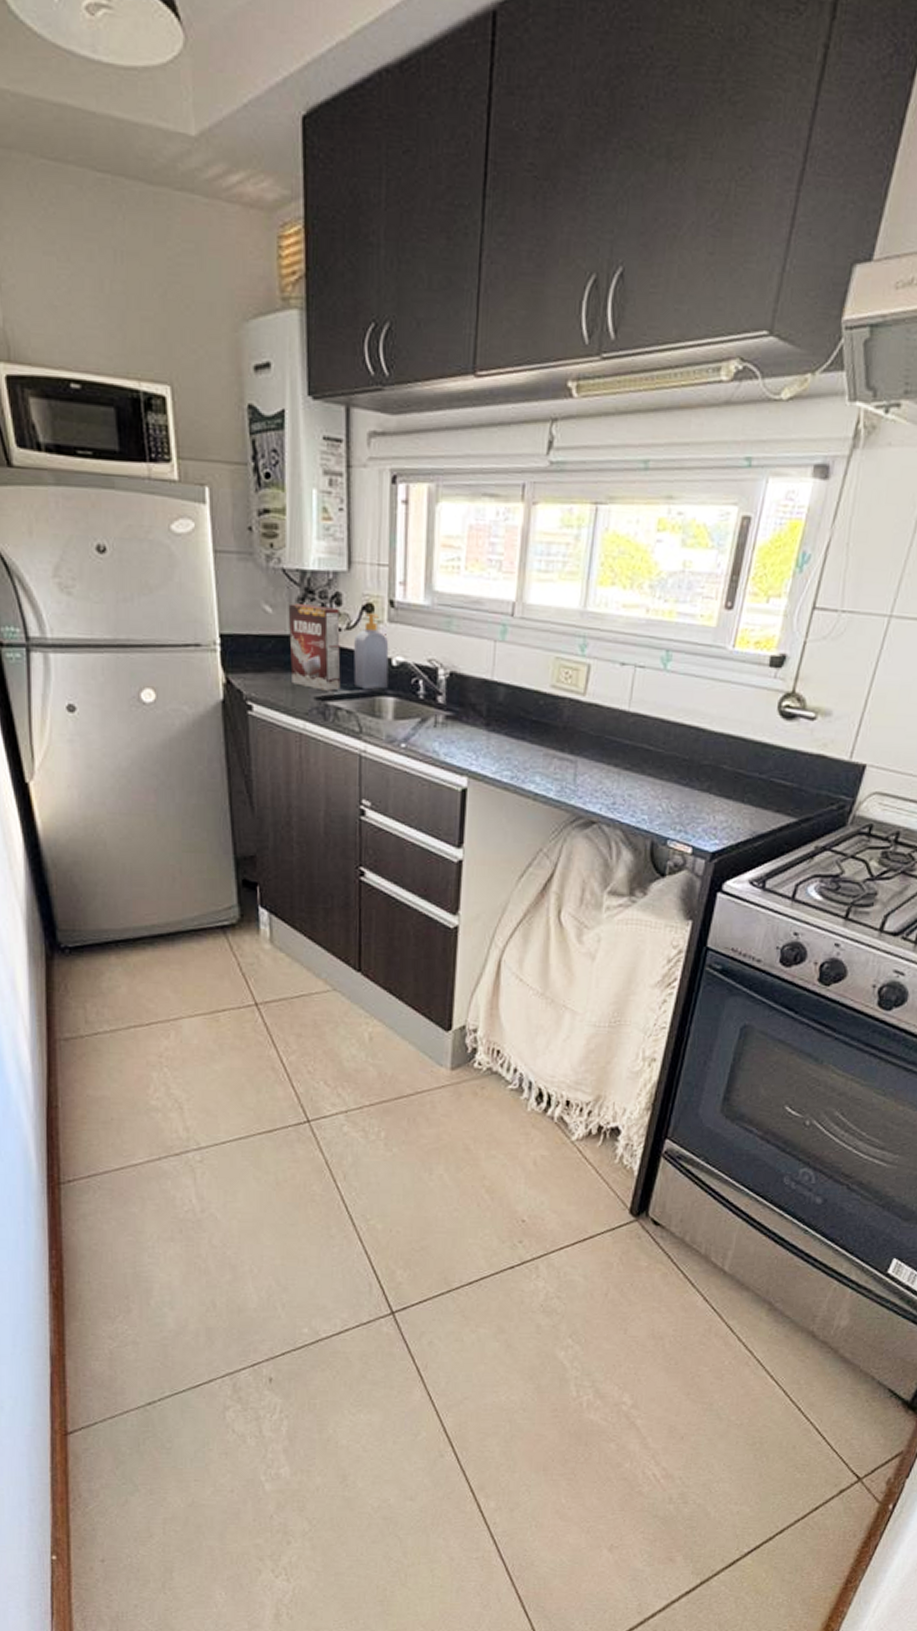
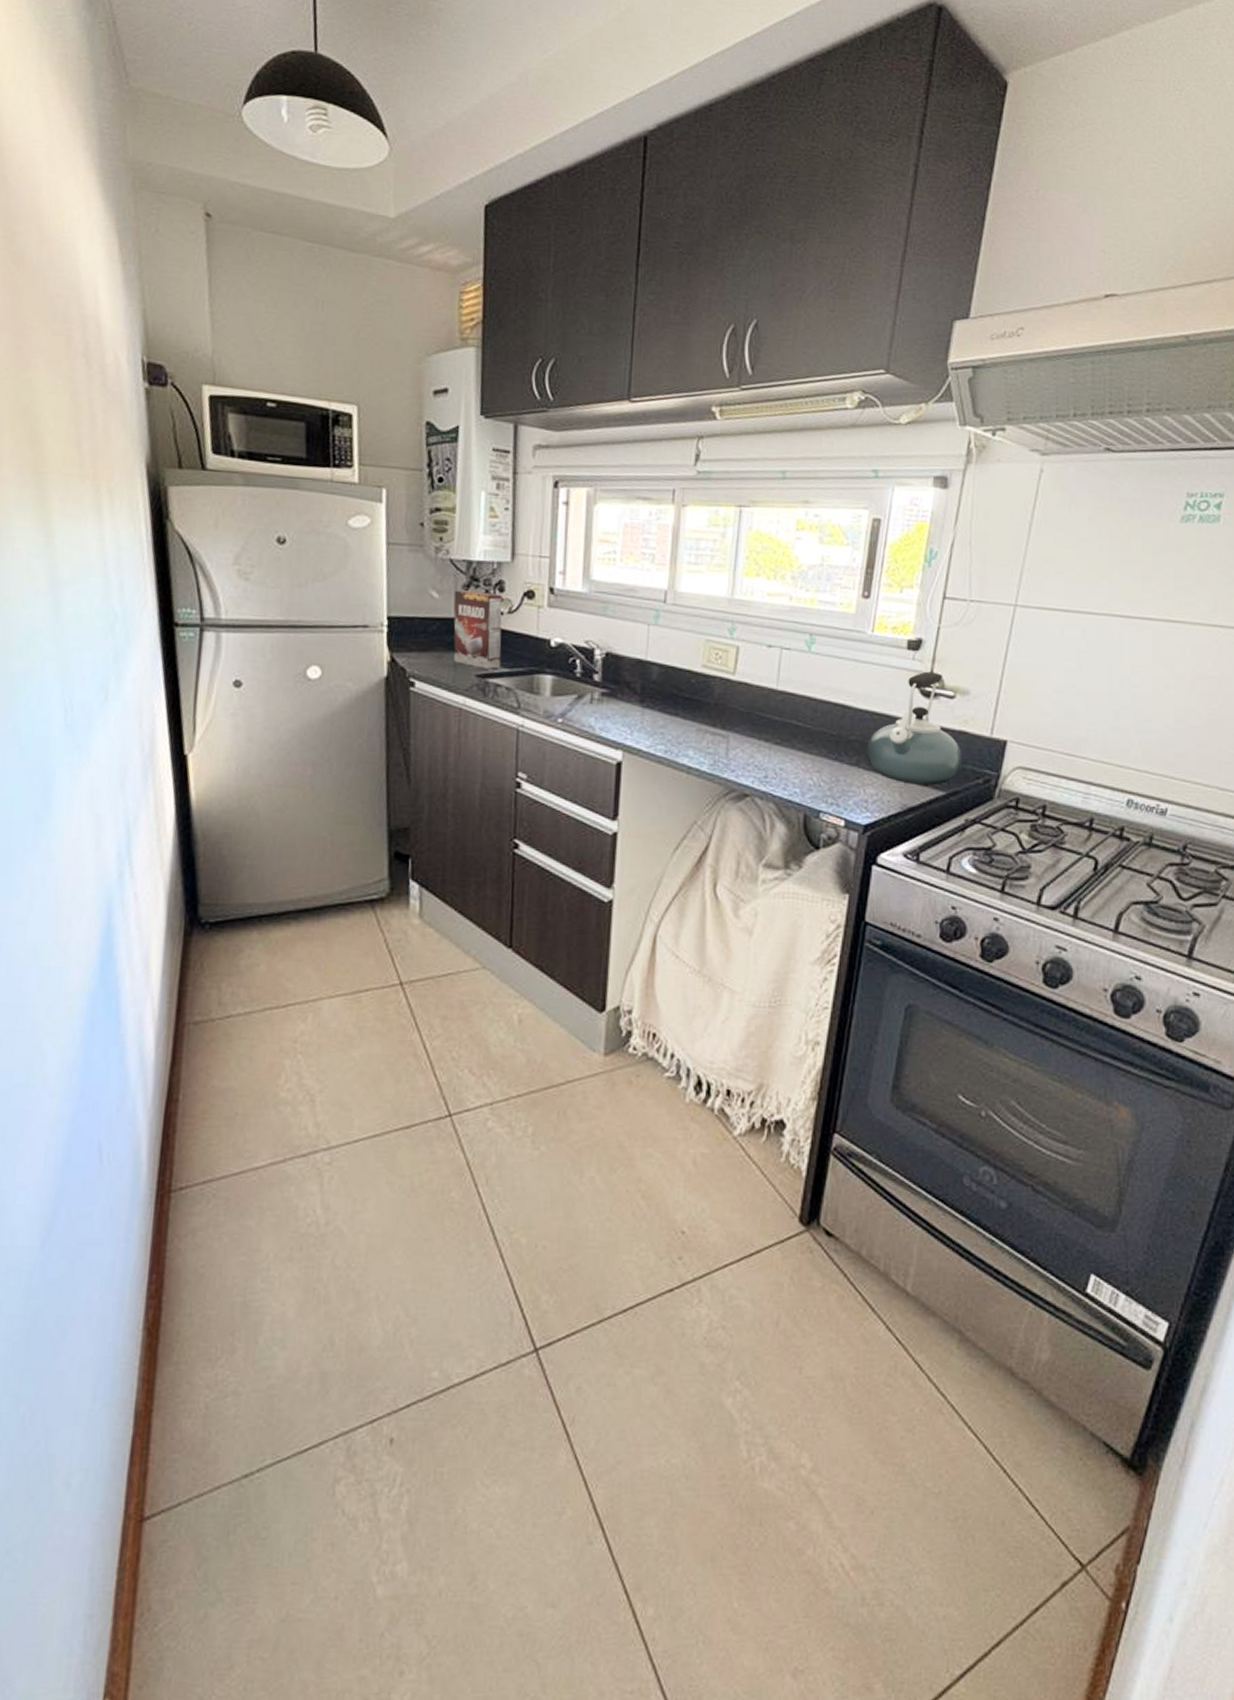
soap bottle: present [353,613,389,690] -> none [513,599,548,669]
kettle: none [719,690,818,812] -> present [867,671,962,785]

